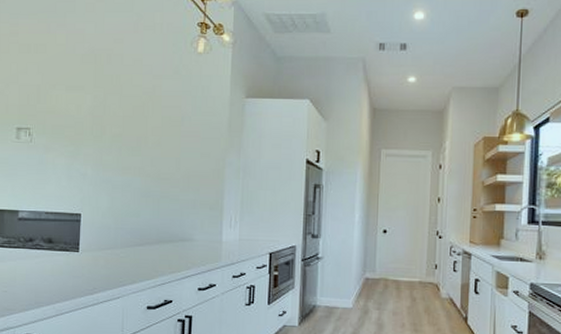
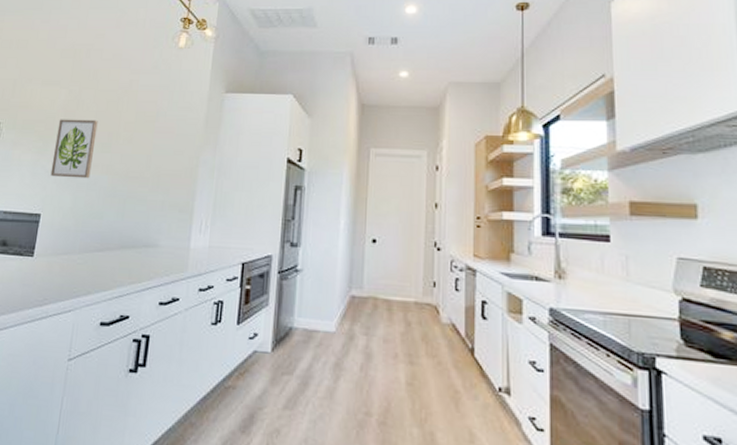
wall art: none [85,124,126,181] -> present [50,119,98,179]

